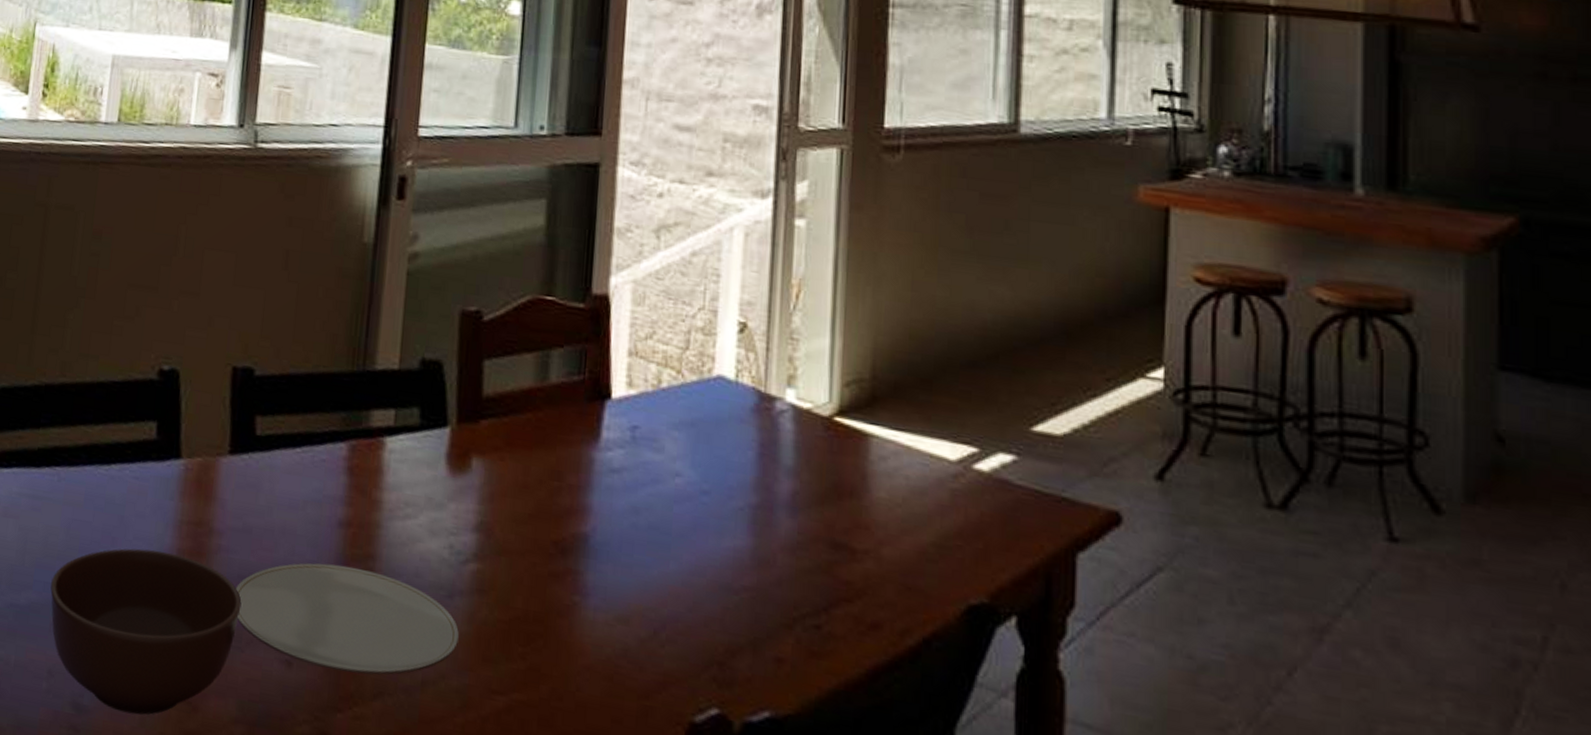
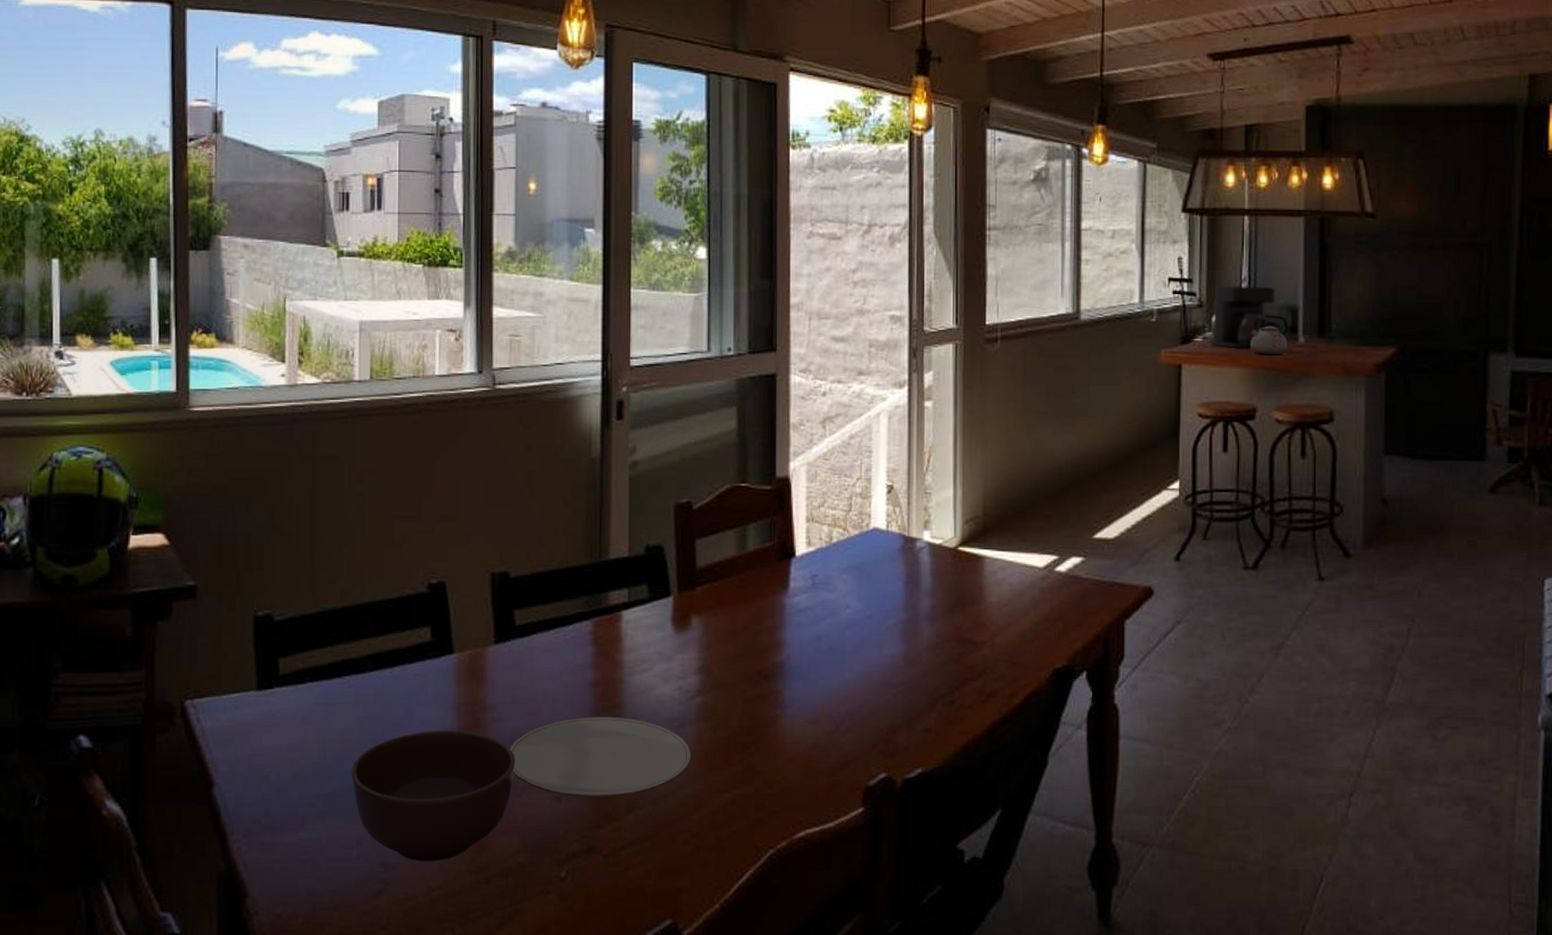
coffee maker: none [1214,106,1318,199] -> present [1210,285,1275,351]
kettle: none [1276,151,1338,210] -> present [1250,314,1288,356]

